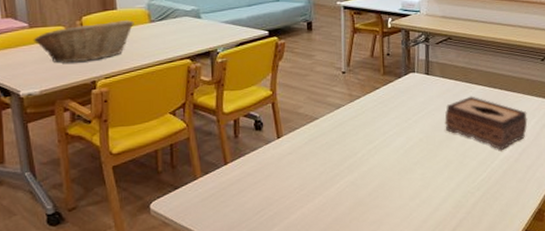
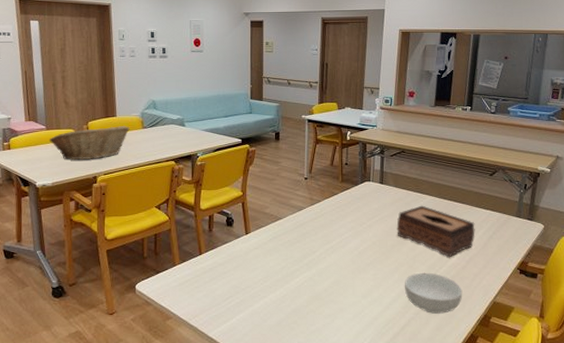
cereal bowl: none [455,168,516,212] -> present [405,272,463,314]

